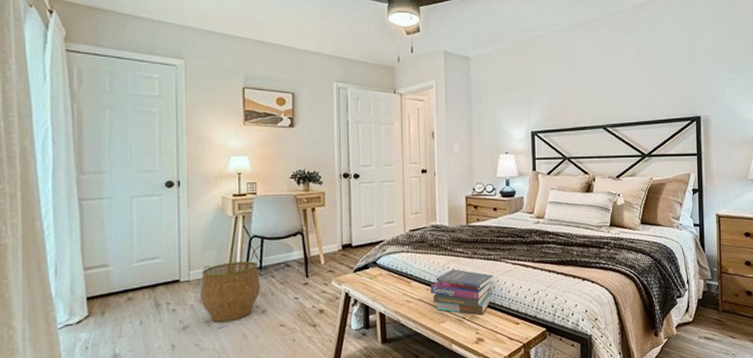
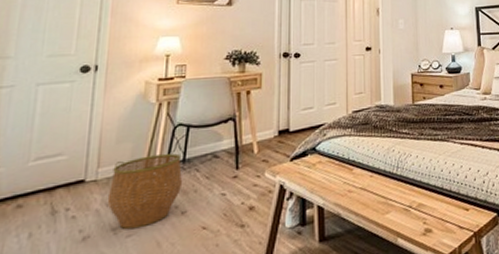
books: present [431,269,495,315] -> none [374,152,442,202]

